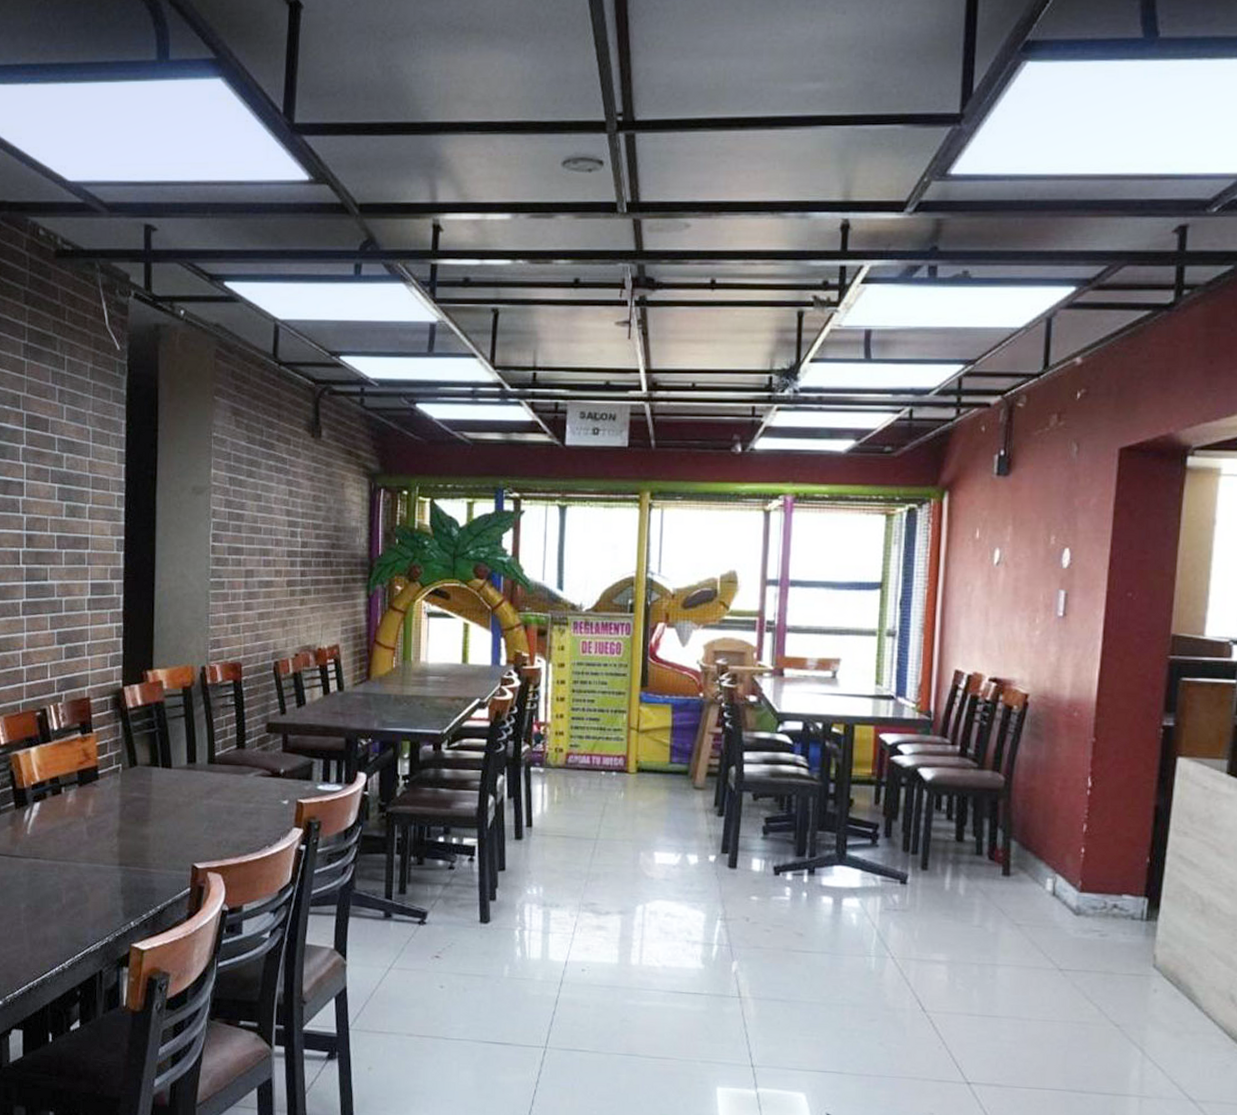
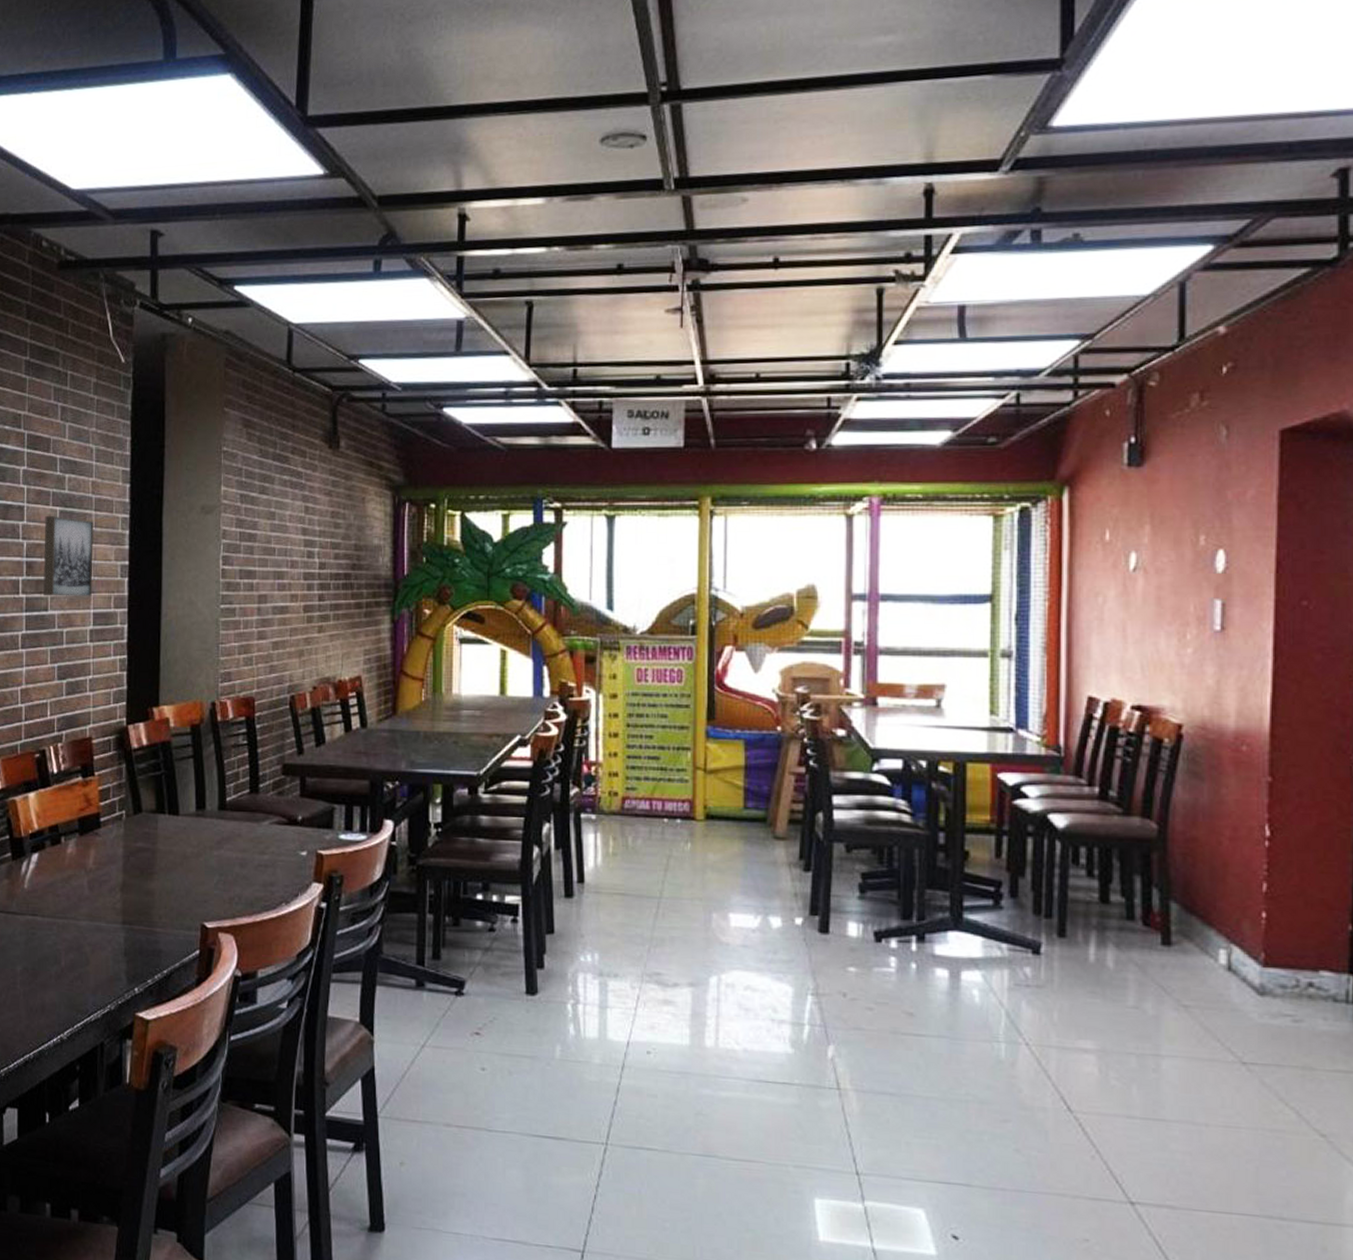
wall art: none [43,492,91,569] -> present [43,516,93,597]

